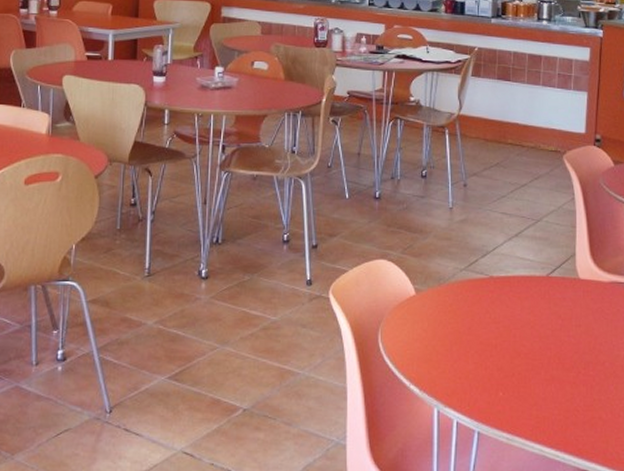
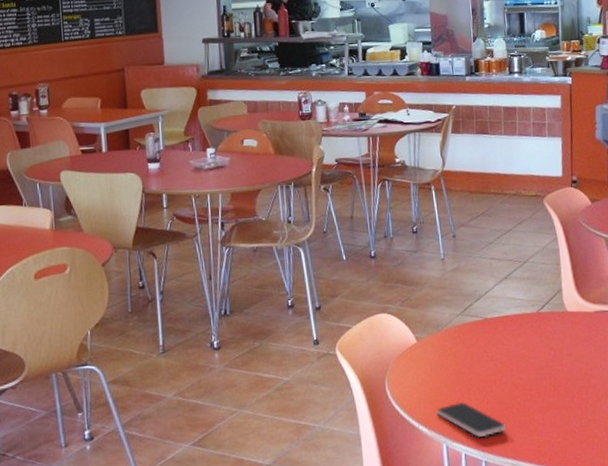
smartphone: none [430,363,503,405] -> present [436,401,506,437]

